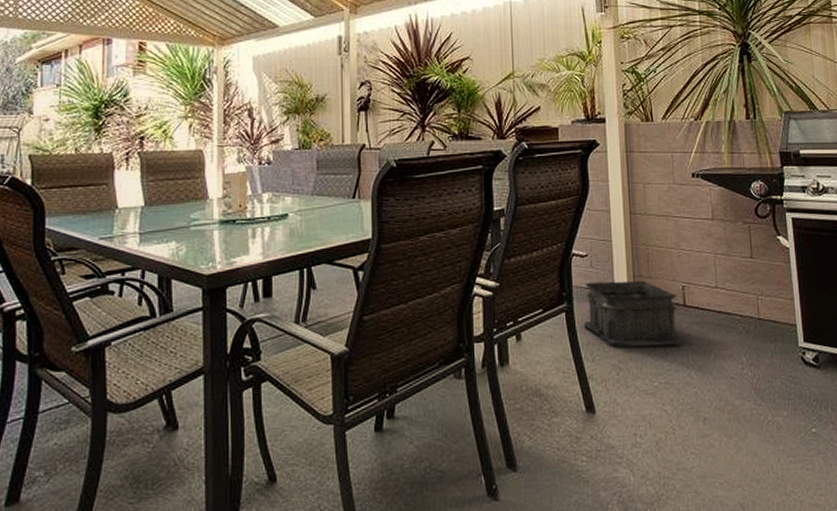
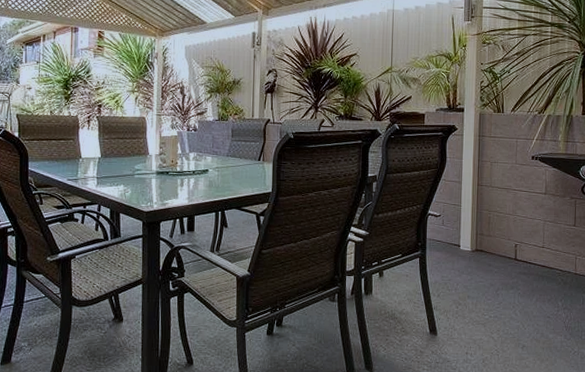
planter pot: present [584,280,681,344] -> none [433,236,510,287]

